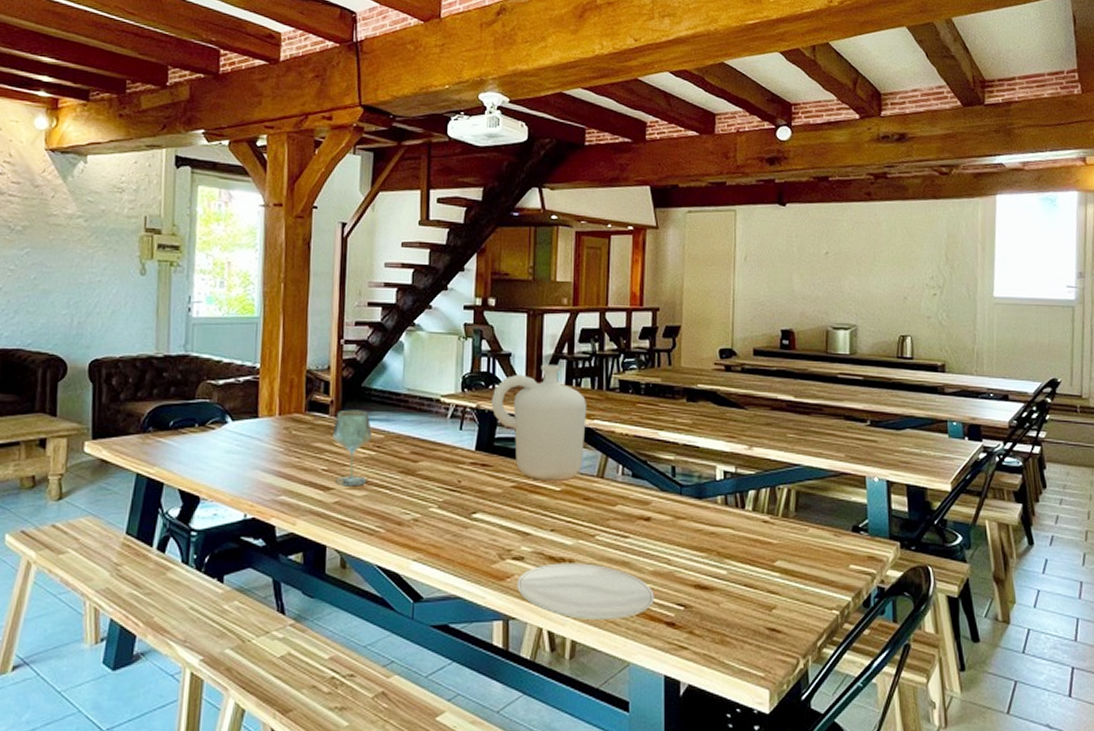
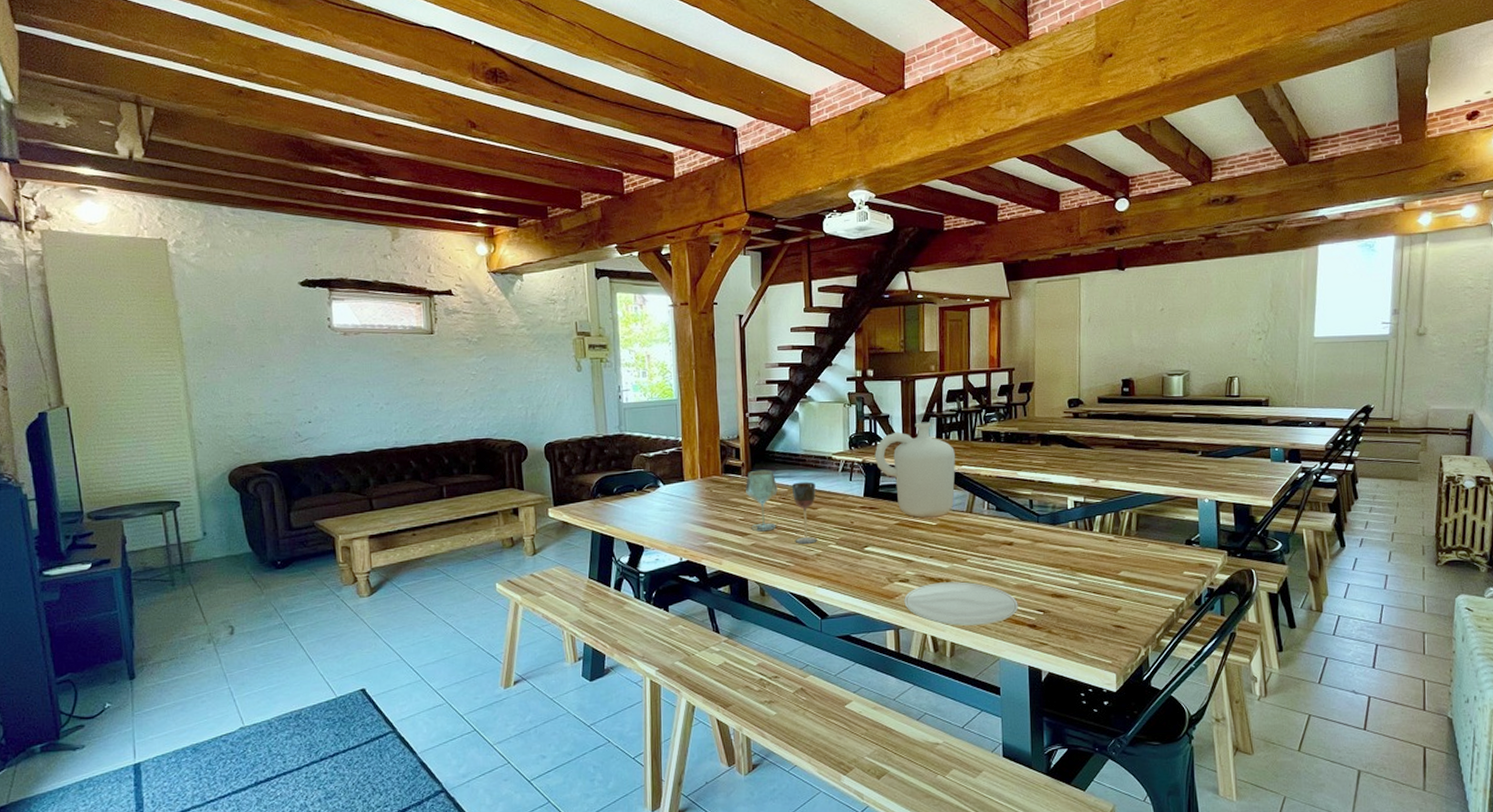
wineglass: none [388,428,418,505] -> present [791,482,817,544]

